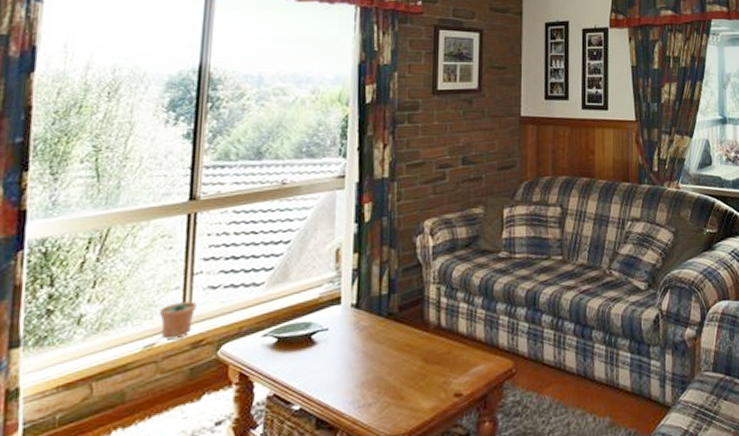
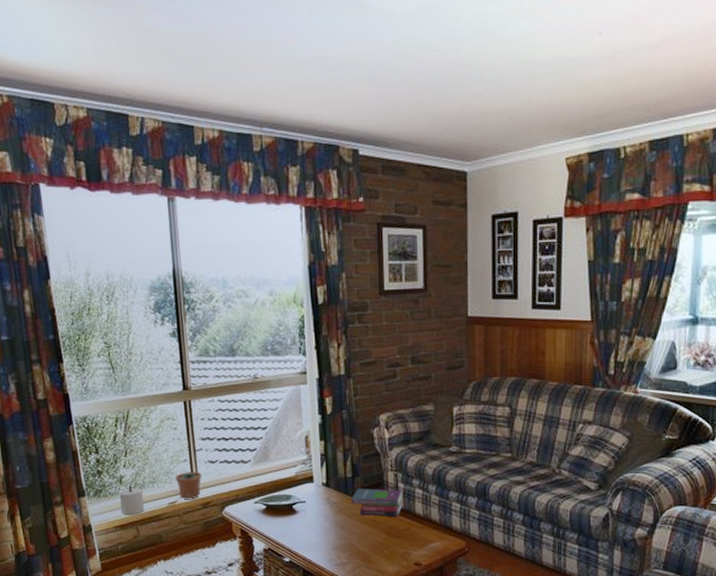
candle: none [70,326,109,368] -> present [119,485,144,515]
books: none [384,305,445,341] -> present [351,488,403,517]

